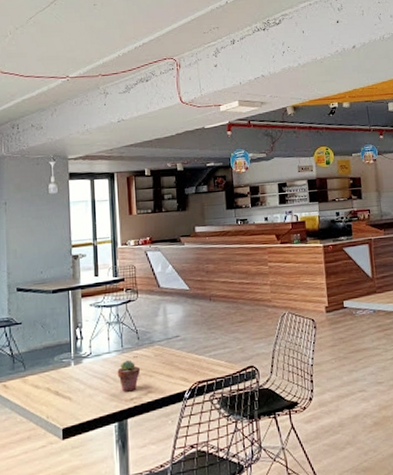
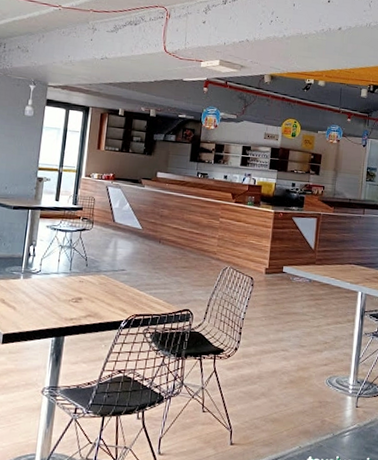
potted succulent: present [117,360,141,392] -> none [62,283,84,312]

